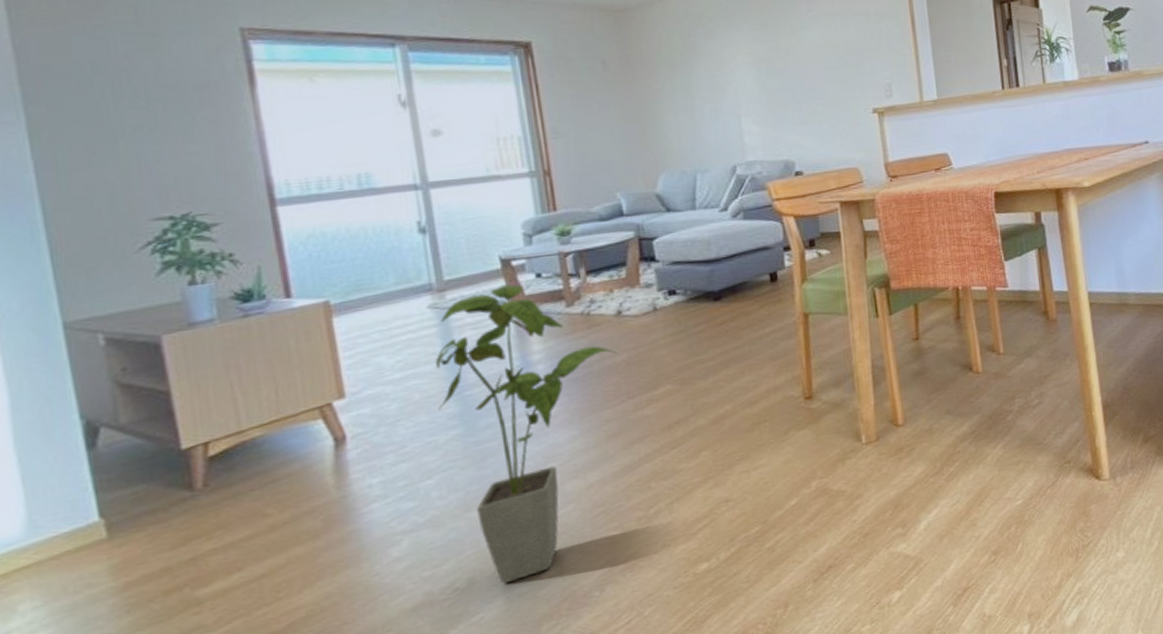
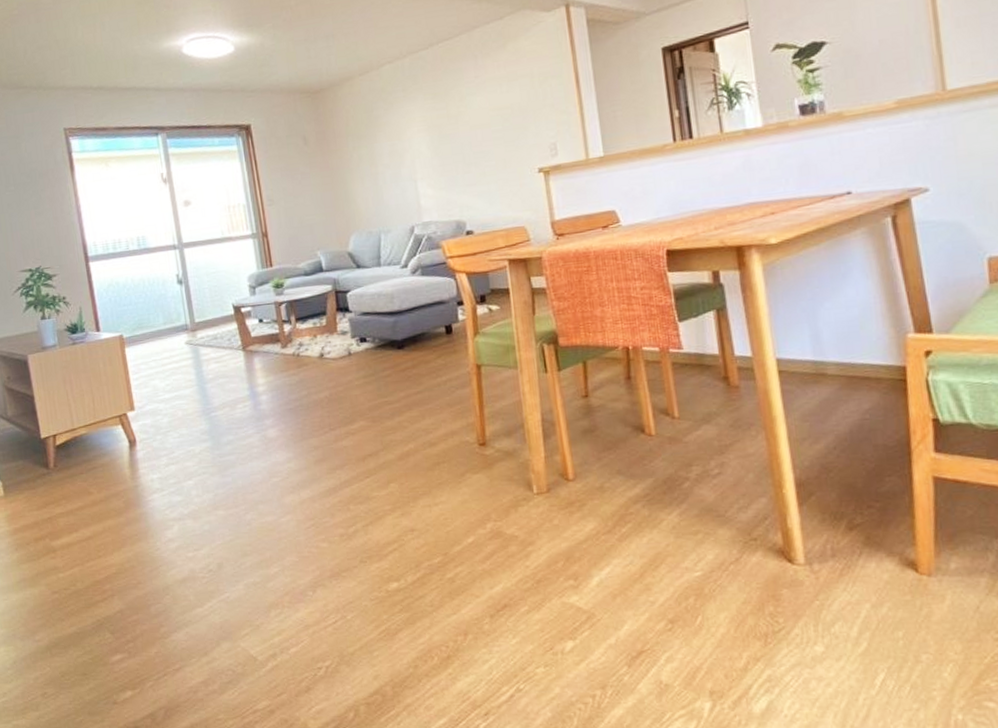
house plant: present [435,284,617,584] -> none [191,328,320,573]

